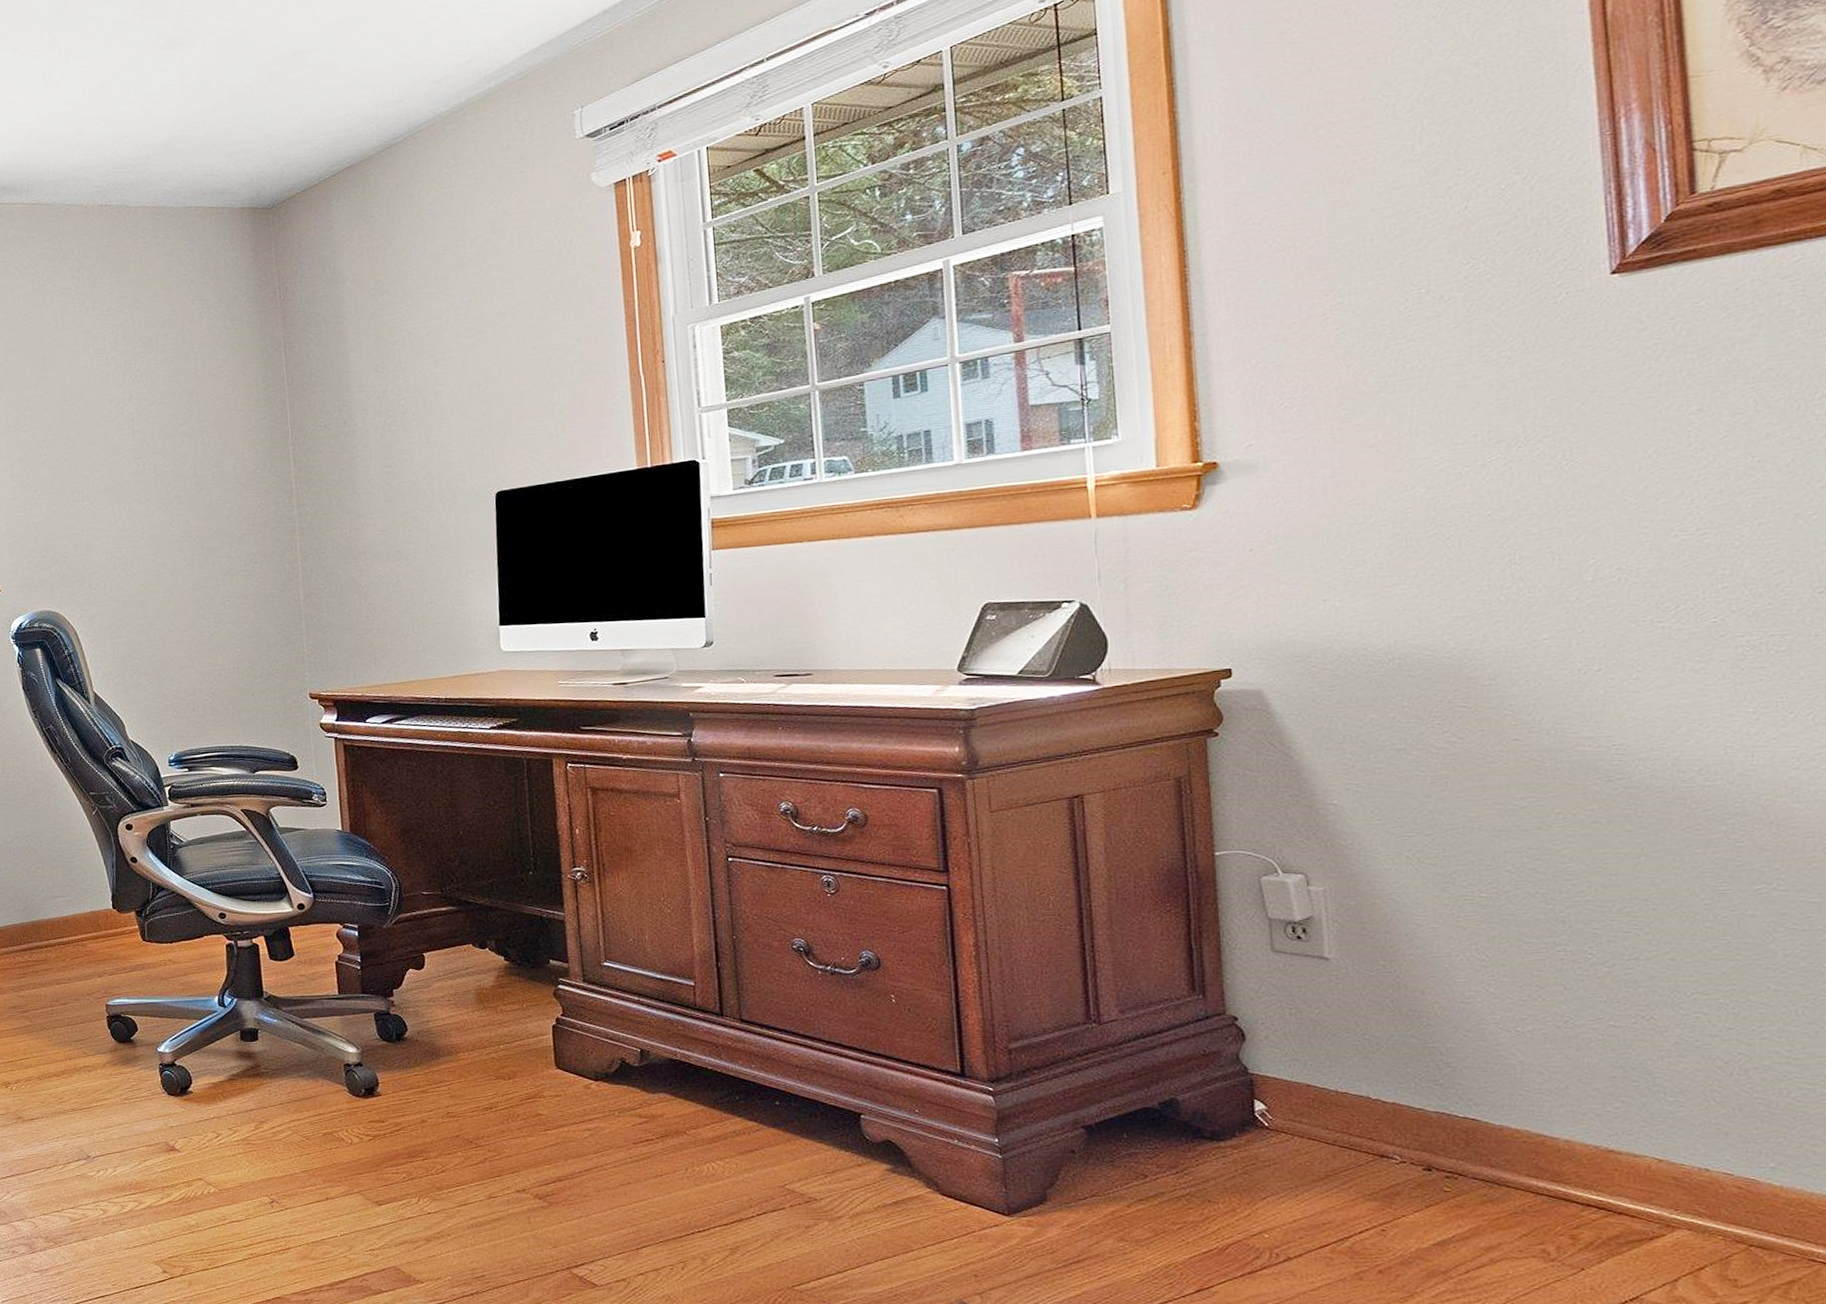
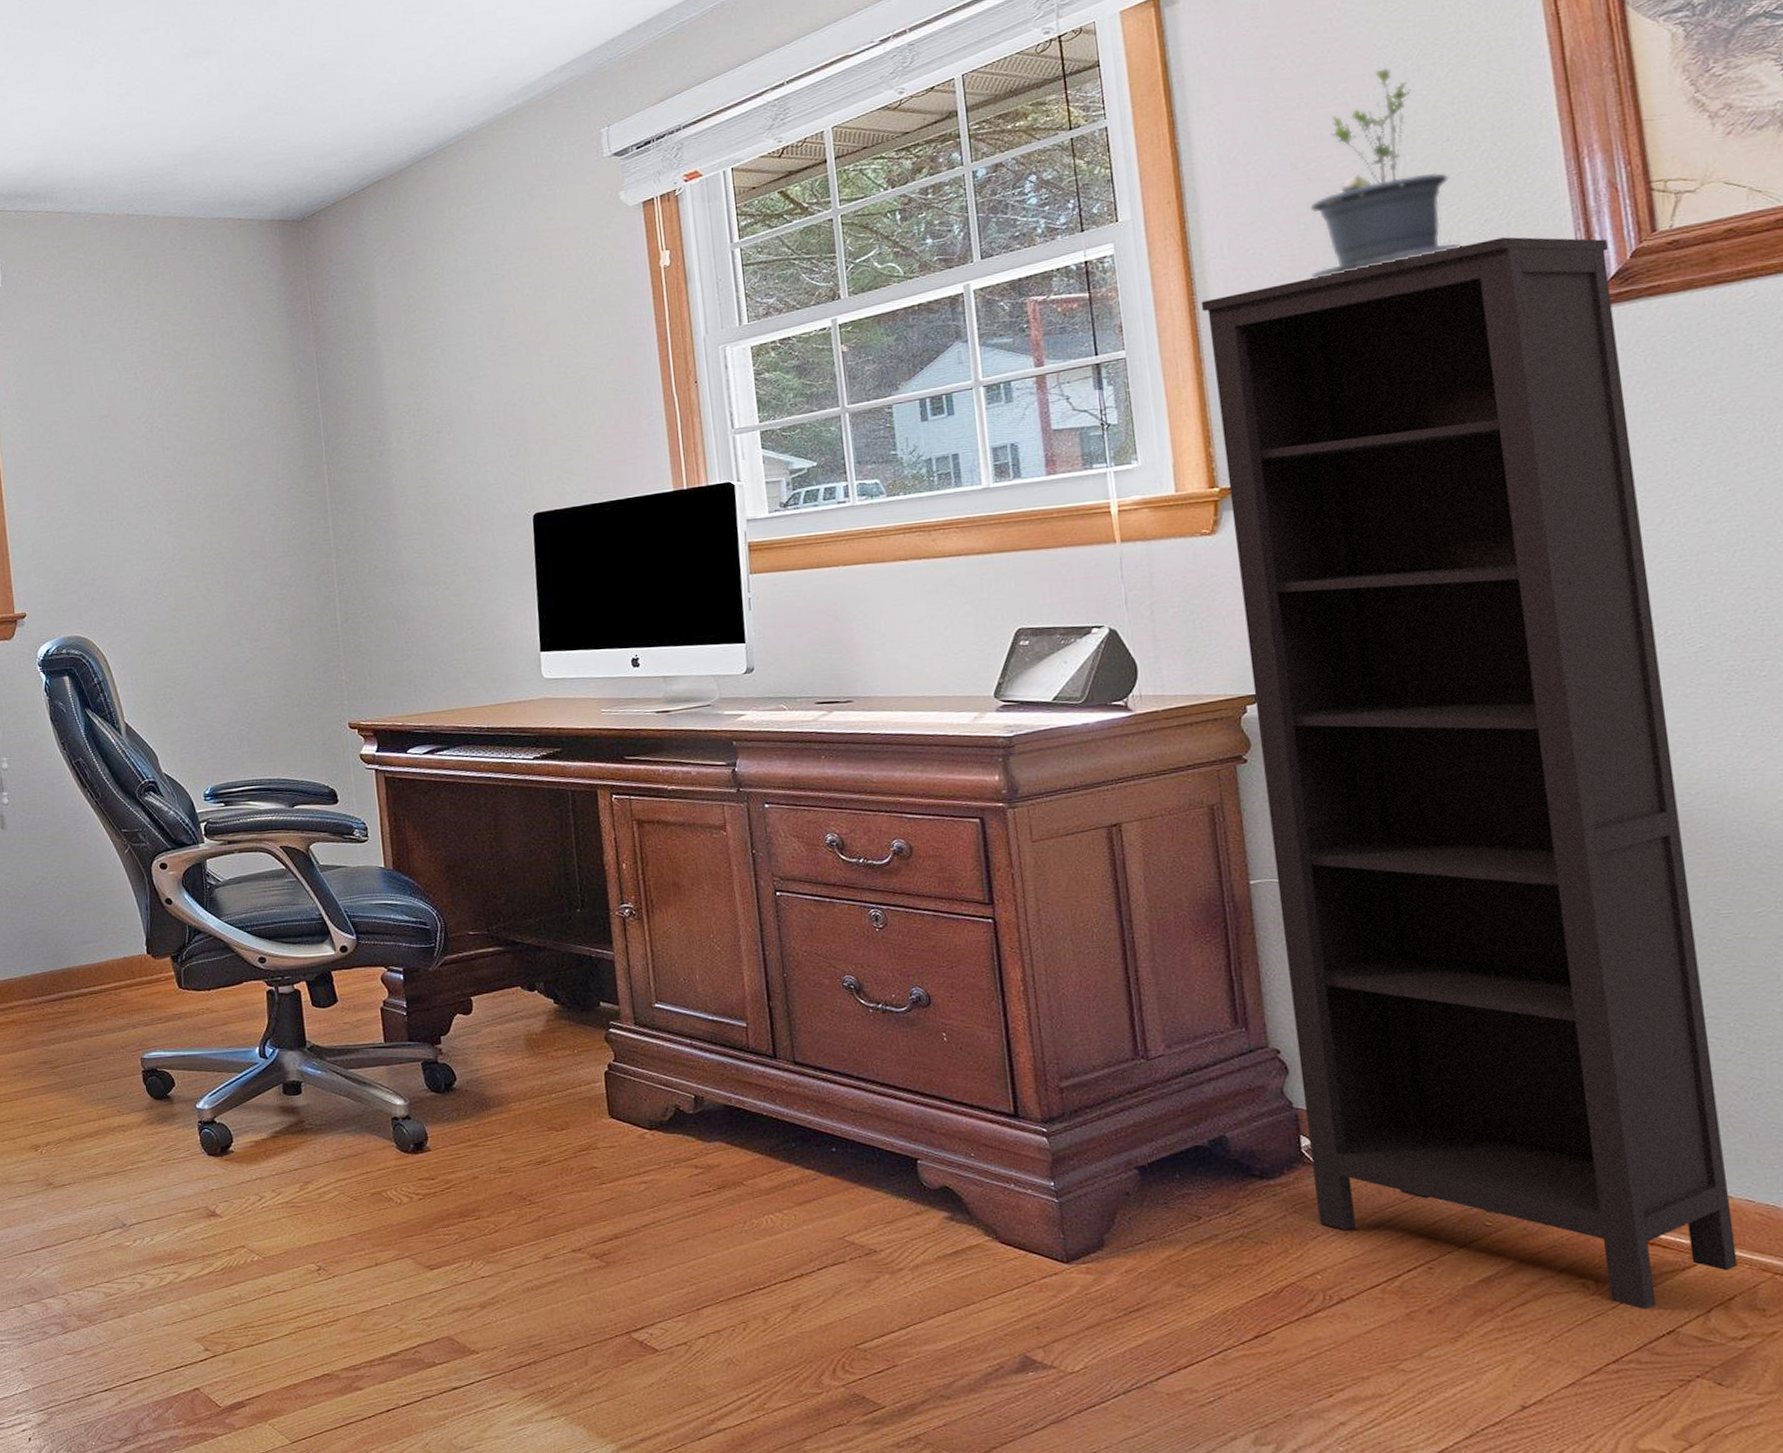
bookcase: none [1193,202,1711,1277] -> present [1201,237,1738,1310]
potted plant: none [1300,27,1480,248] -> present [1293,67,1463,278]

